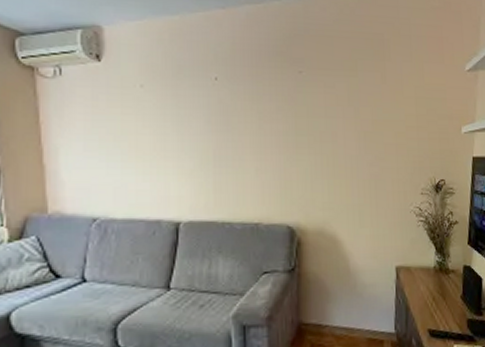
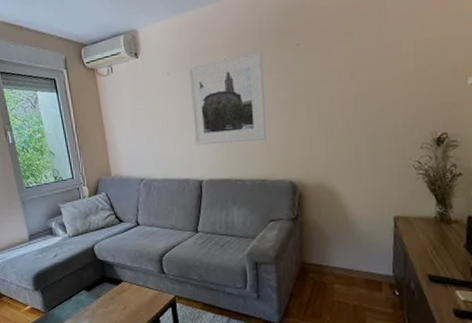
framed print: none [168,74,263,177] -> present [188,51,268,145]

